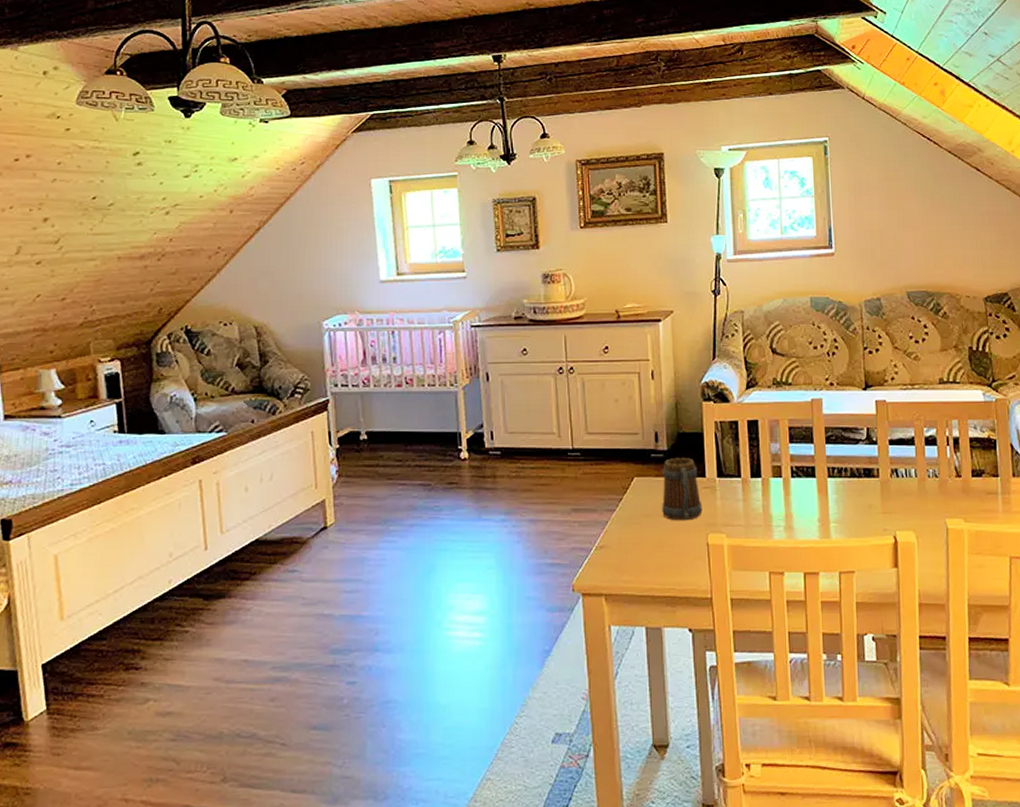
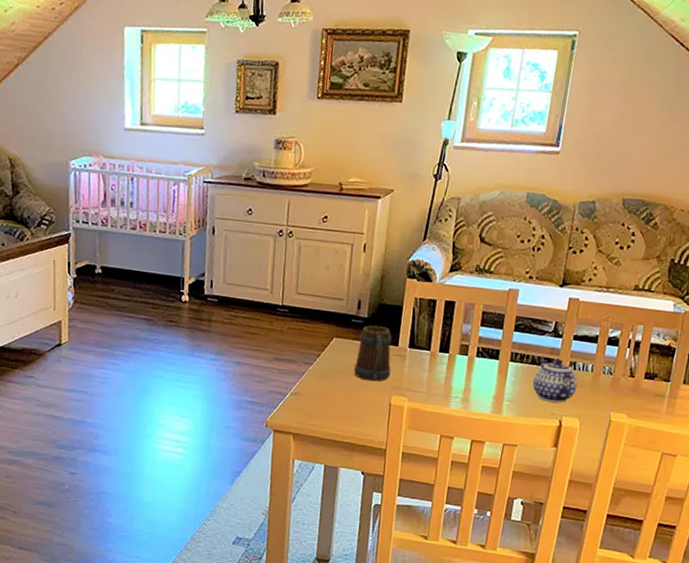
teapot: none [856,468,905,517] -> present [532,359,578,403]

